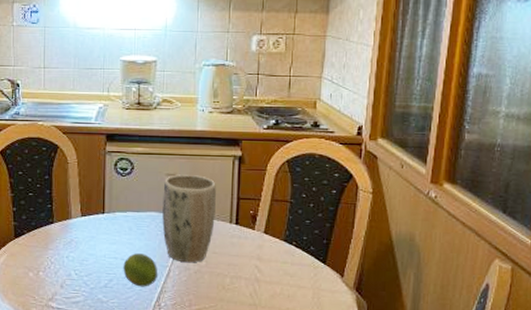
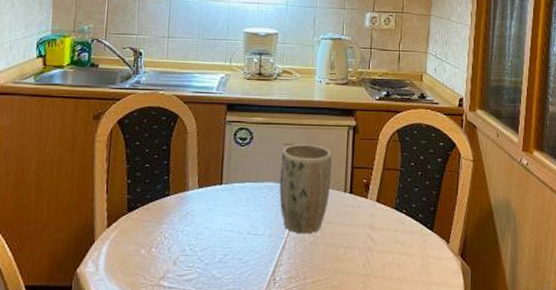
fruit: present [123,253,157,287] -> none [239,225,273,261]

